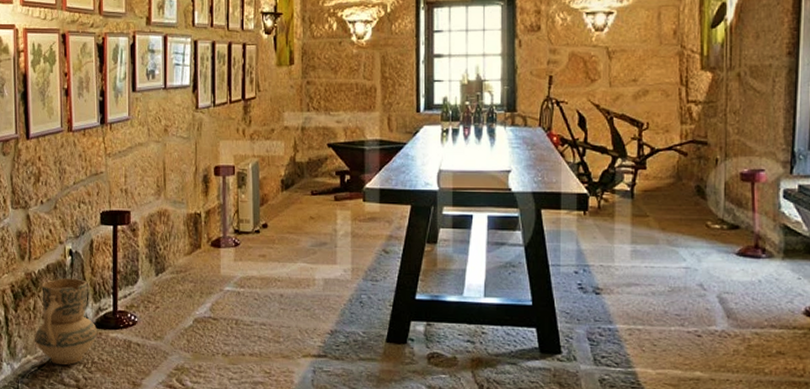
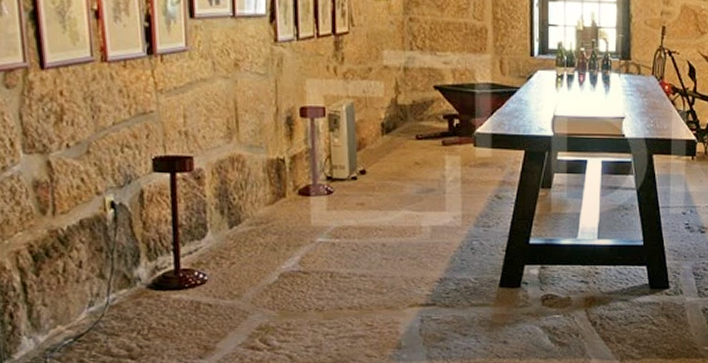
ceramic jug: present [35,278,98,366] -> none [66,234,155,334]

